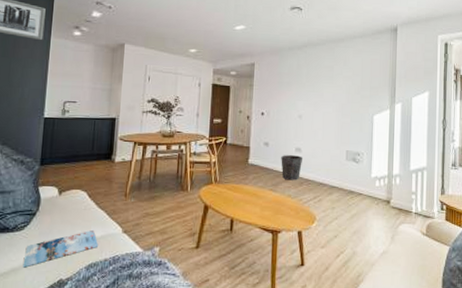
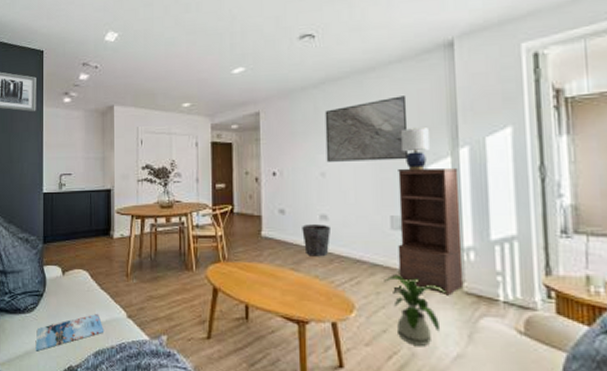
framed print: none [303,62,364,110] -> present [325,96,409,162]
house plant: none [338,194,381,246] -> present [384,274,448,346]
shelving unit: none [349,116,394,209] -> present [398,168,464,296]
lamp: none [358,87,377,118] -> present [401,128,429,171]

